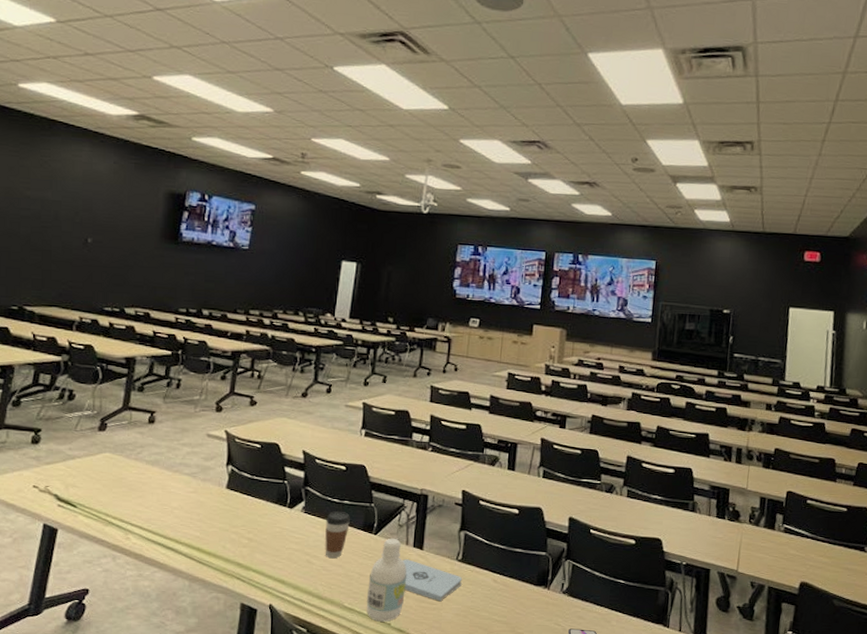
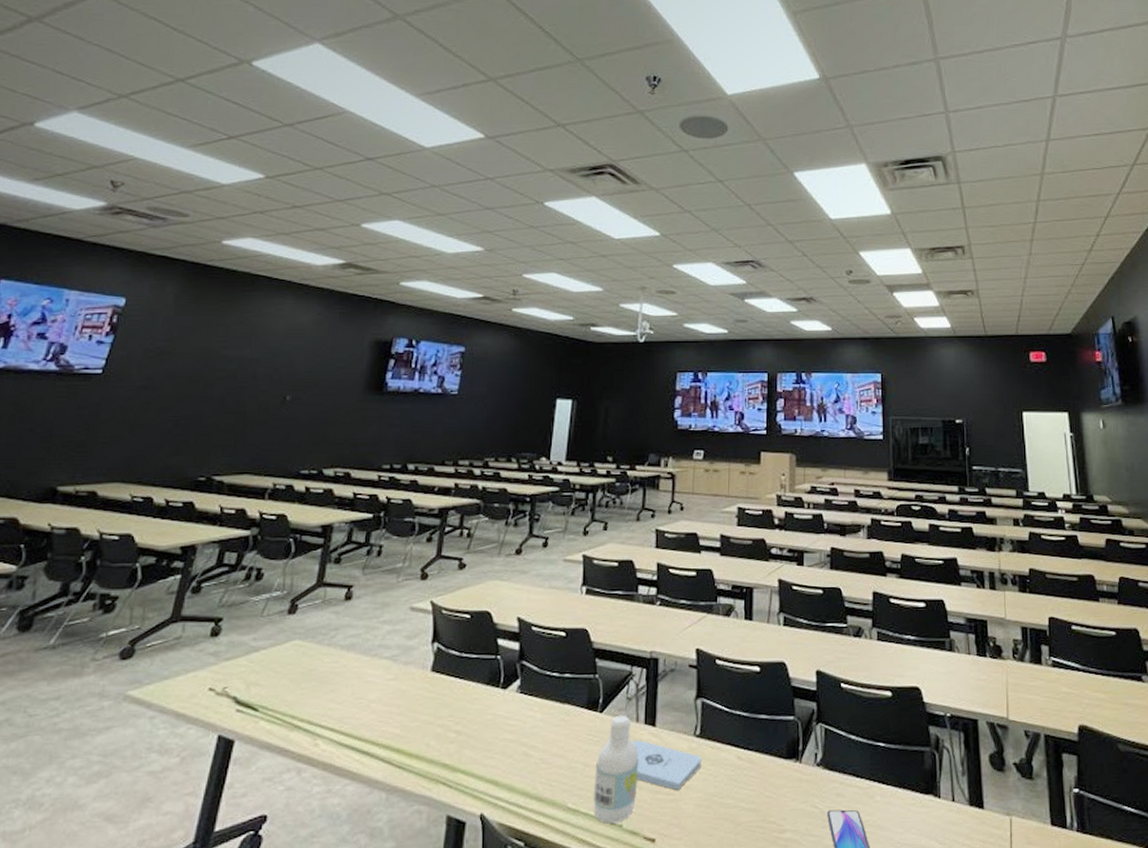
coffee cup: present [325,511,350,558] -> none [544,688,572,747]

